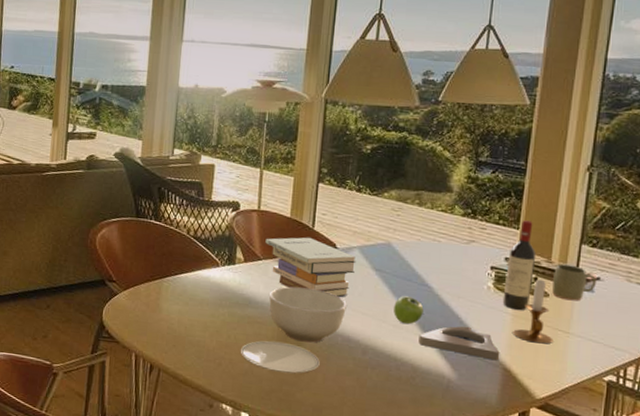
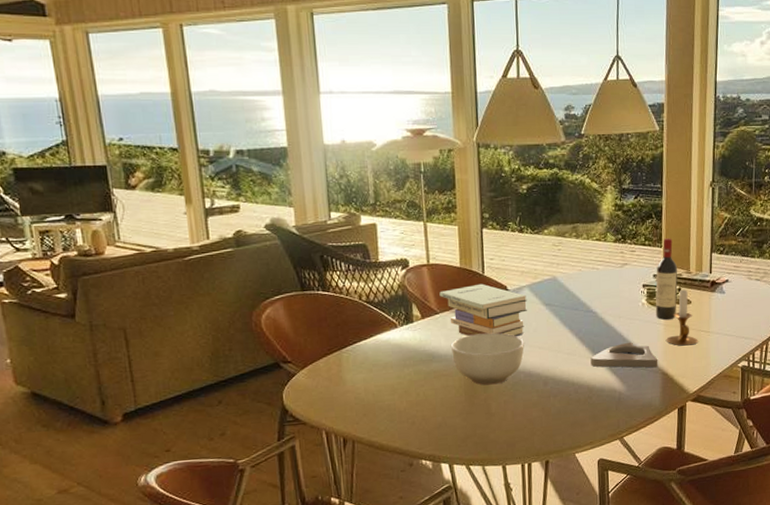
plate: present [241,340,320,374] -> none [432,389,507,419]
fruit: present [394,296,424,325] -> none [566,324,592,351]
mug: present [552,264,596,301] -> none [693,272,726,304]

